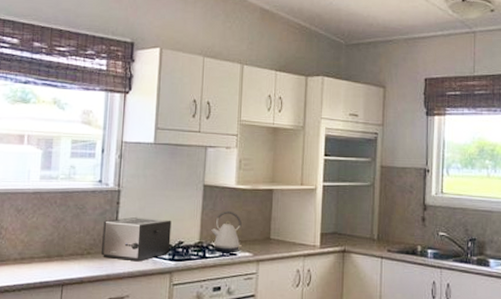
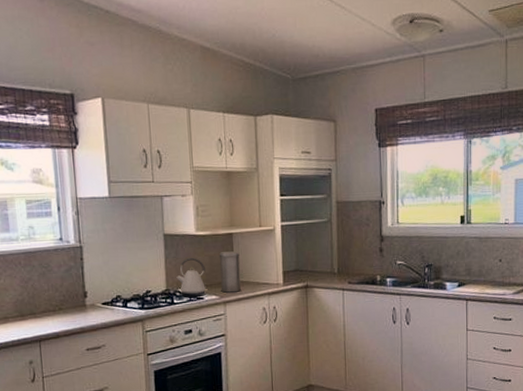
toaster: present [102,217,172,262] -> none [70,271,139,313]
canister: none [255,208,278,251] -> present [219,251,242,293]

